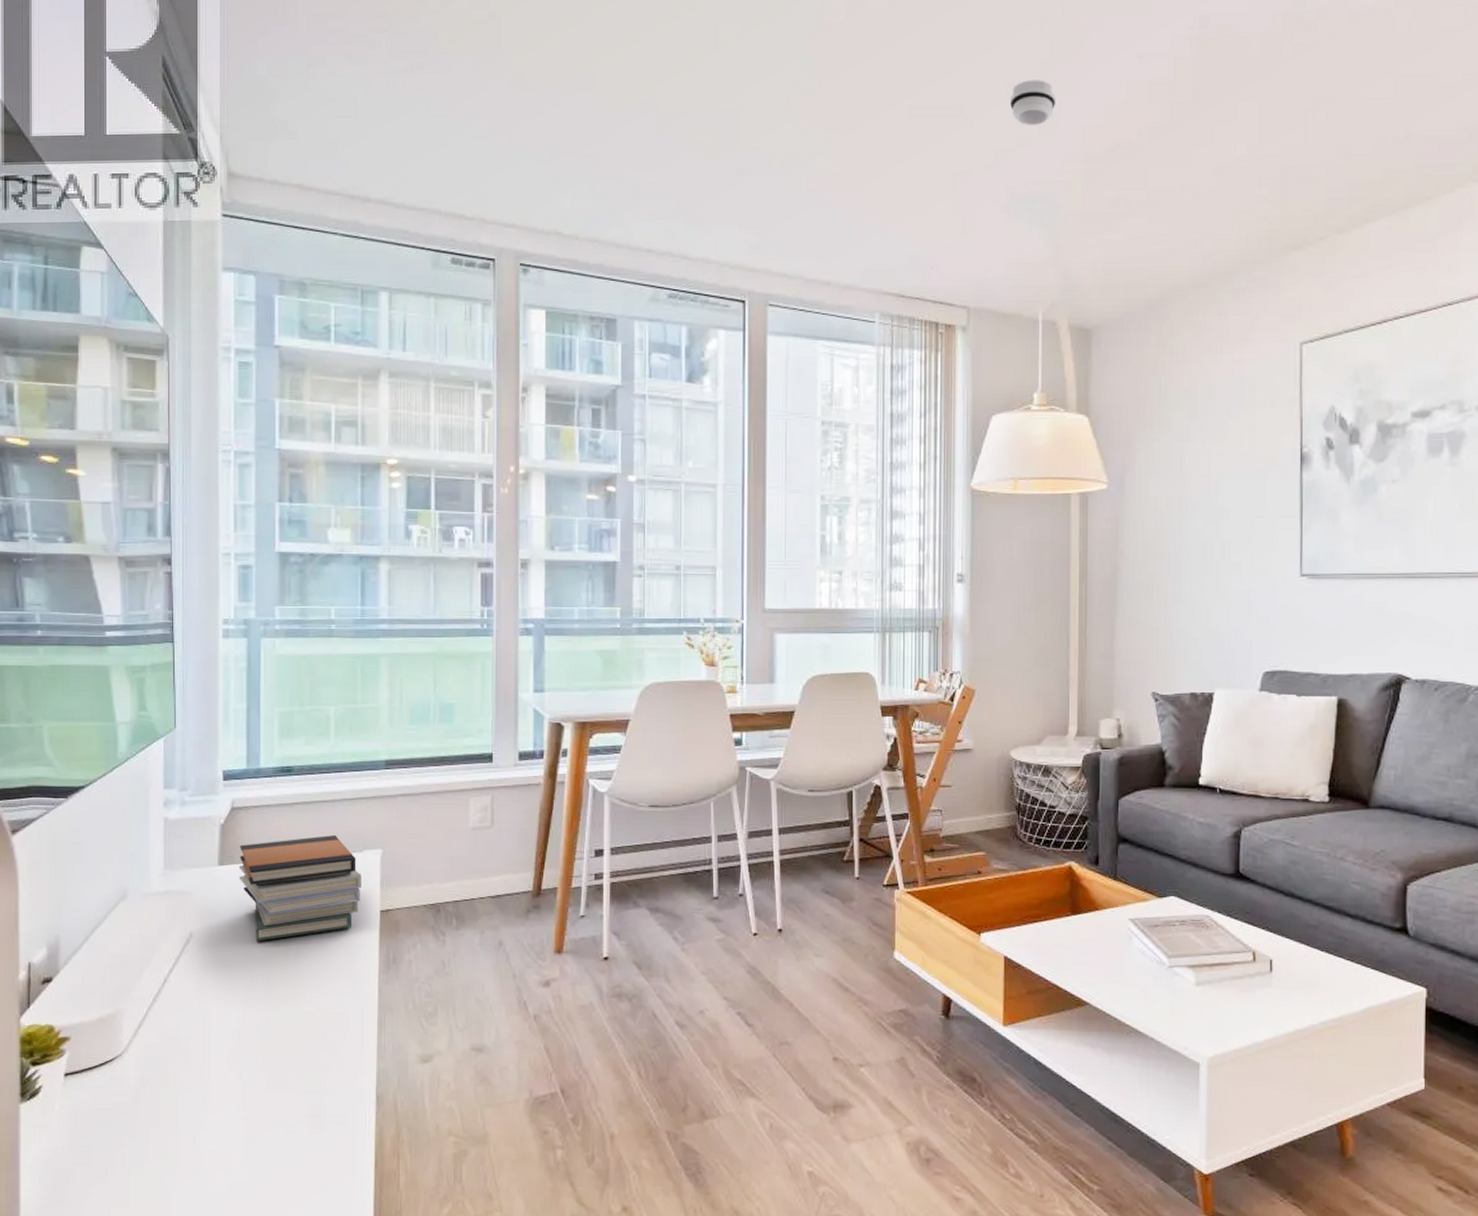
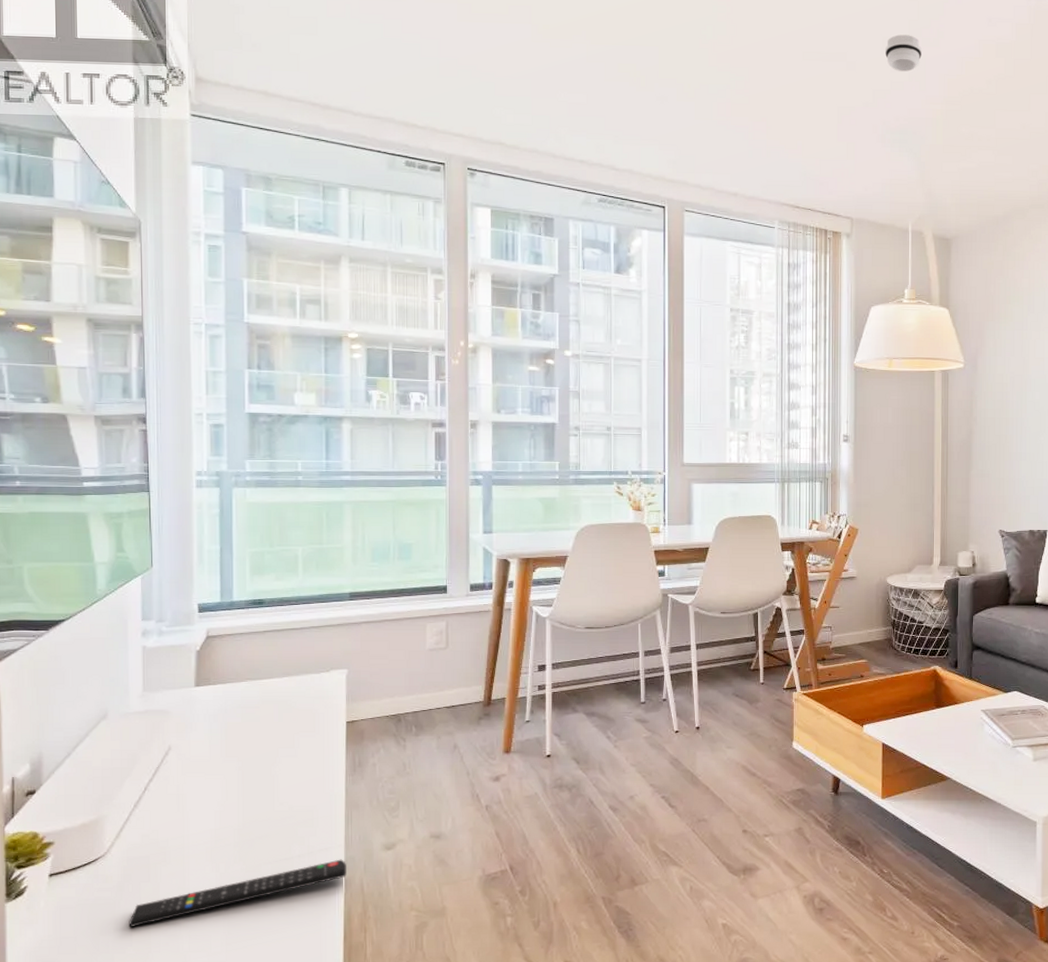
remote control: none [146,1071,379,1139] -> present [129,859,346,928]
book stack: present [238,834,361,942] -> none [214,657,329,752]

